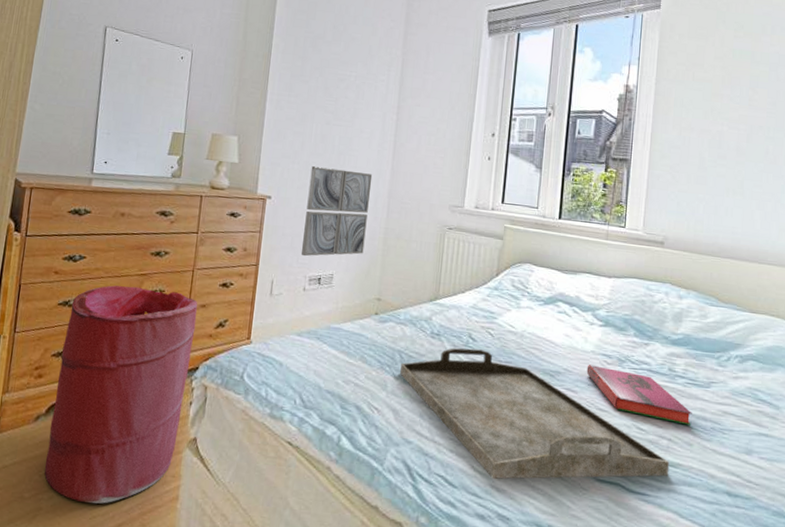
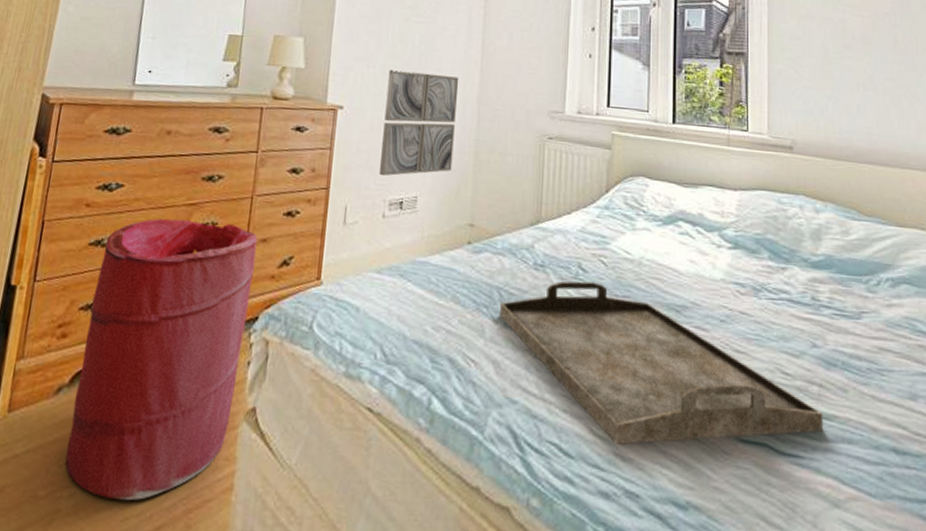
hardback book: present [586,365,692,426] -> none [717,296,844,367]

